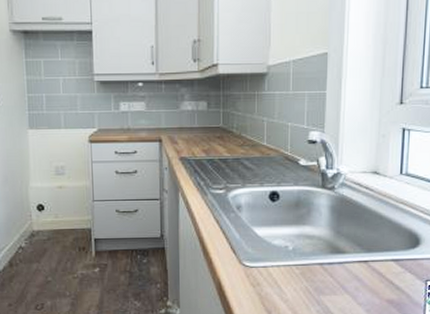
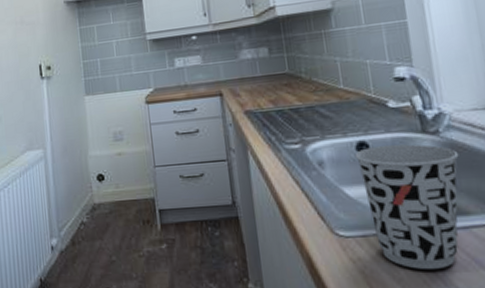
cup: none [267,196,346,293] -> present [355,144,459,269]

